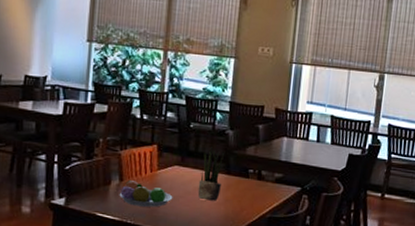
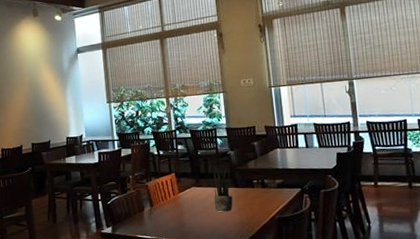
fruit bowl: present [119,179,173,207] -> none [152,204,195,225]

